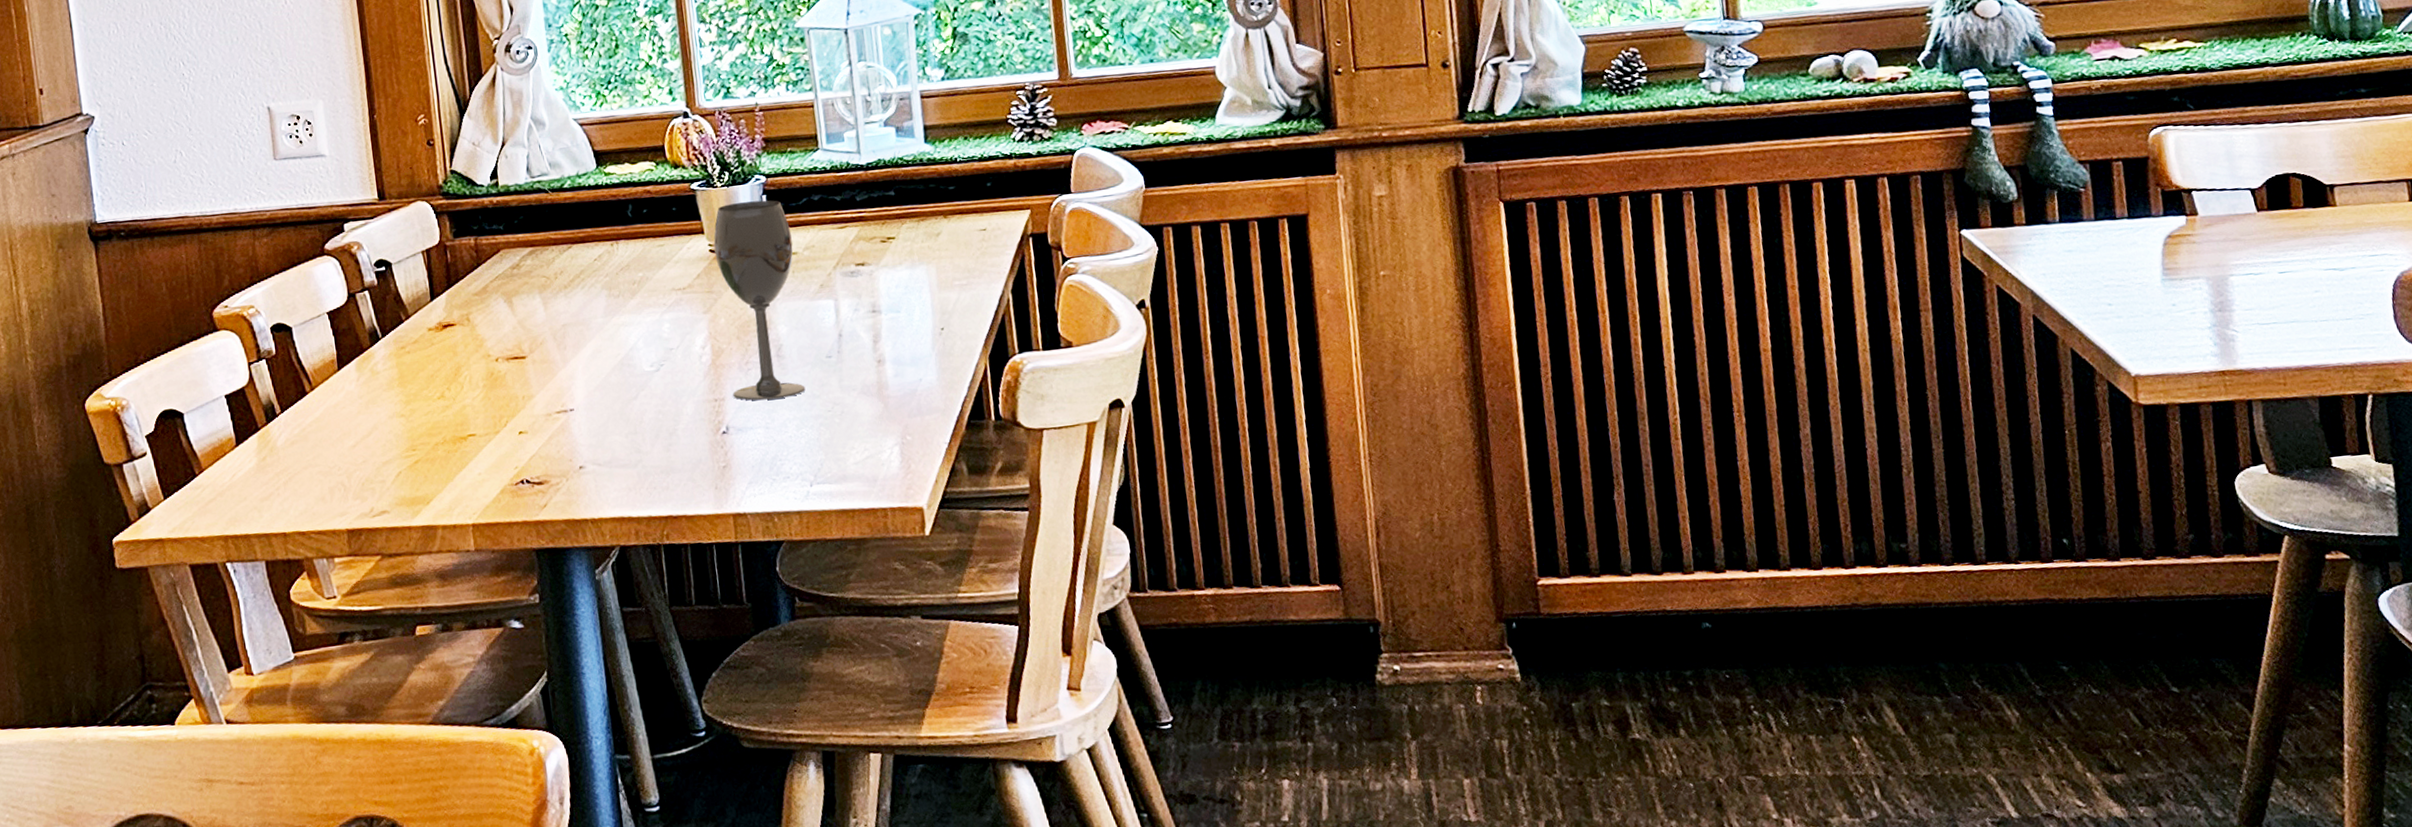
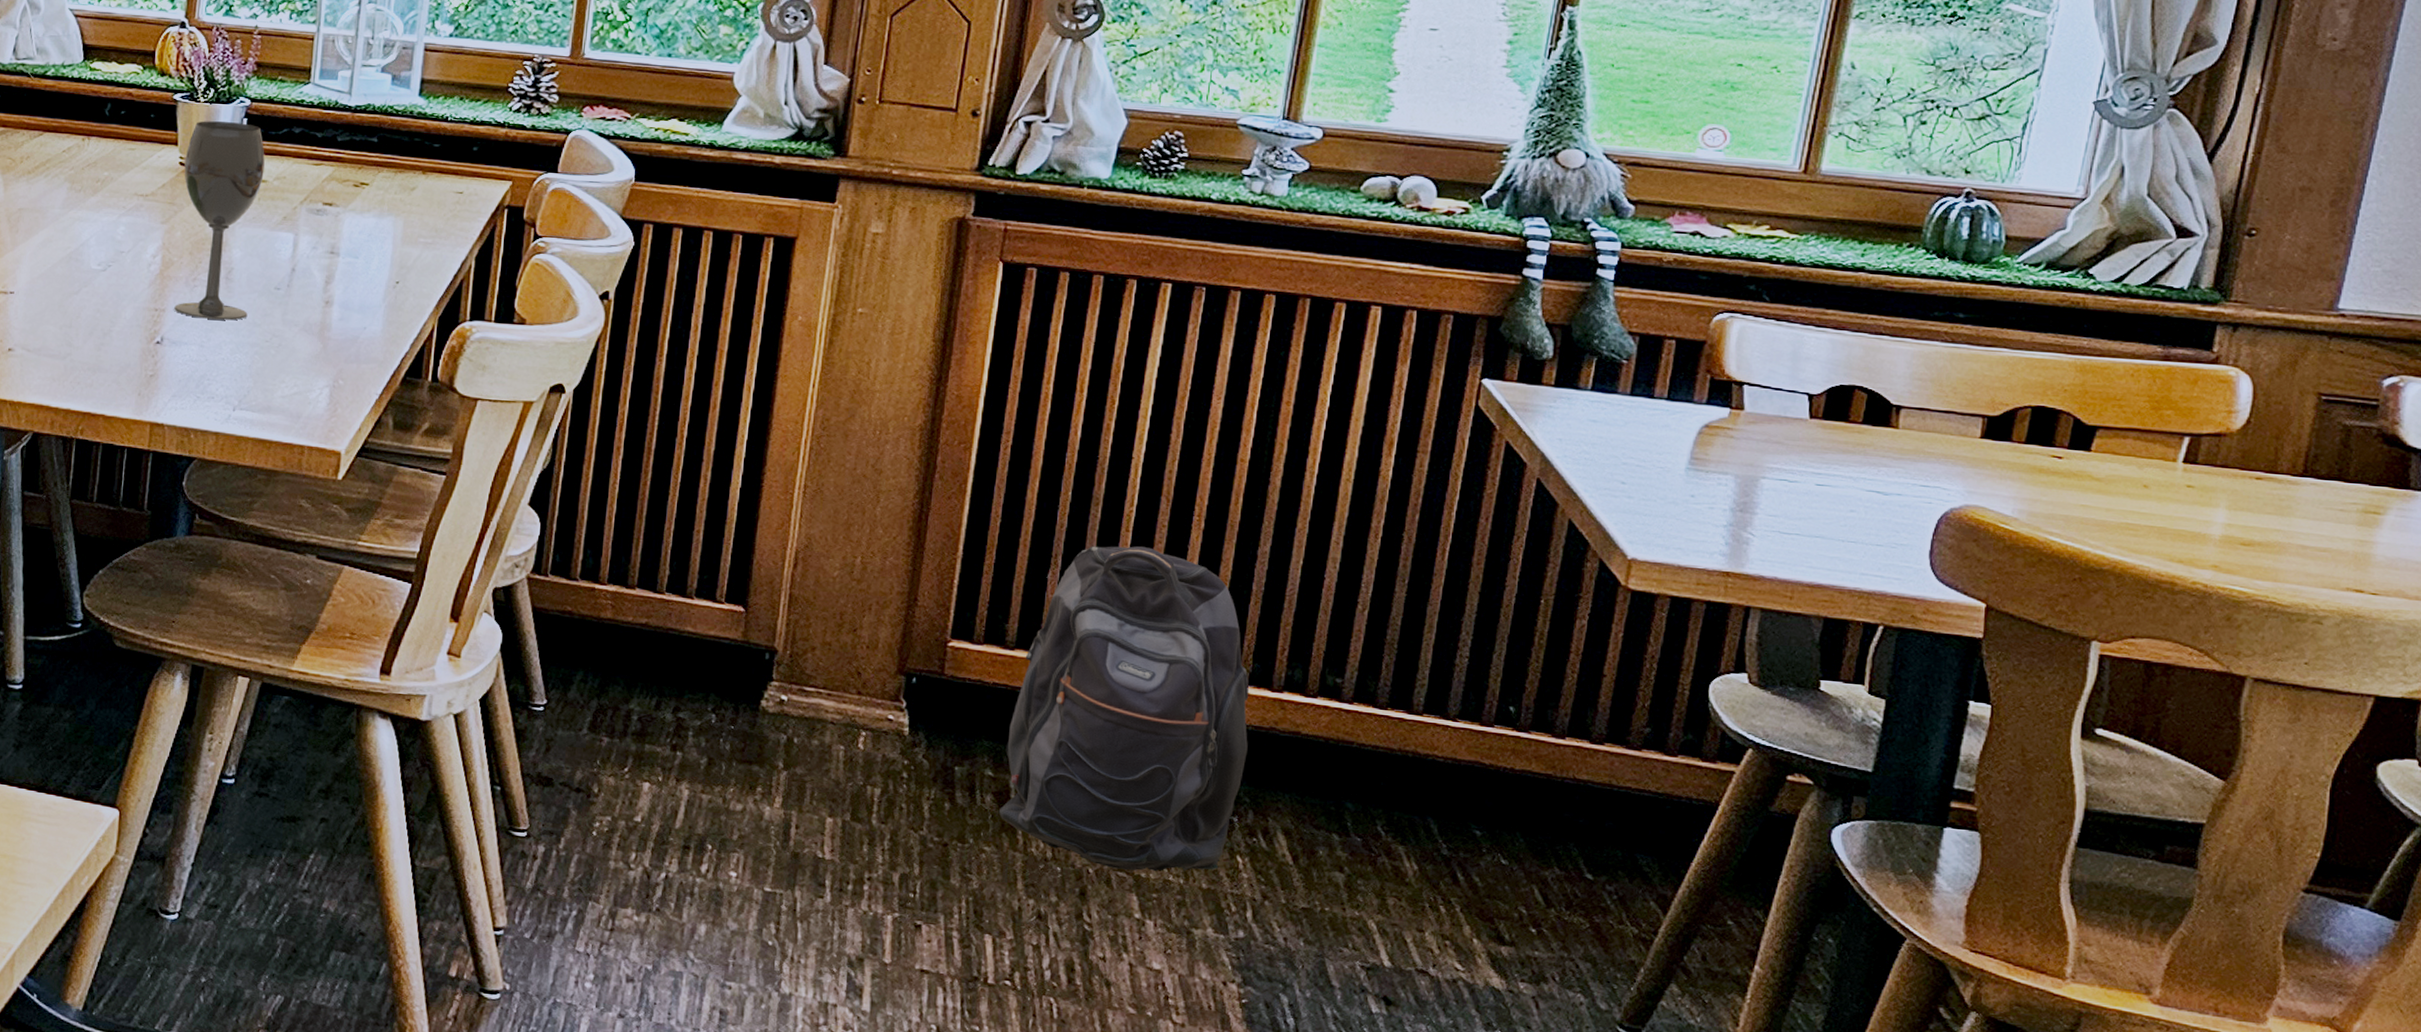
backpack: none [1611,451,1839,774] -> present [999,546,1249,873]

